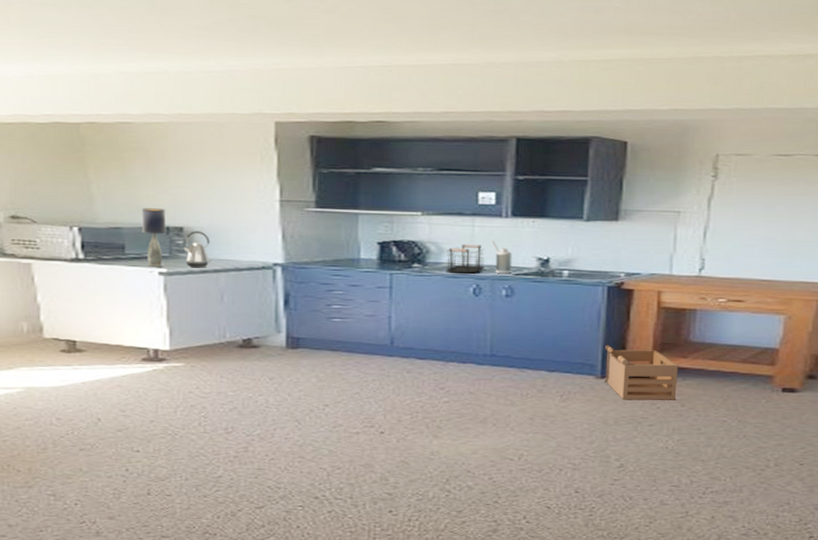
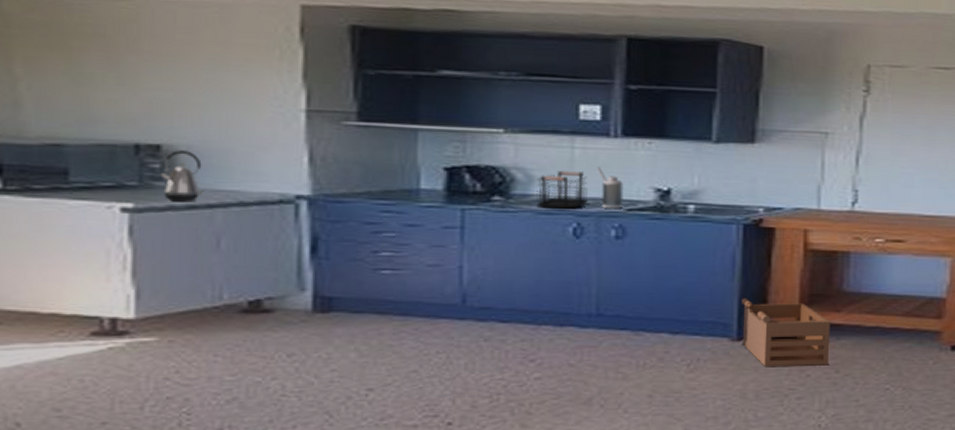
table lamp: present [141,208,166,268] -> none [96,117,135,202]

